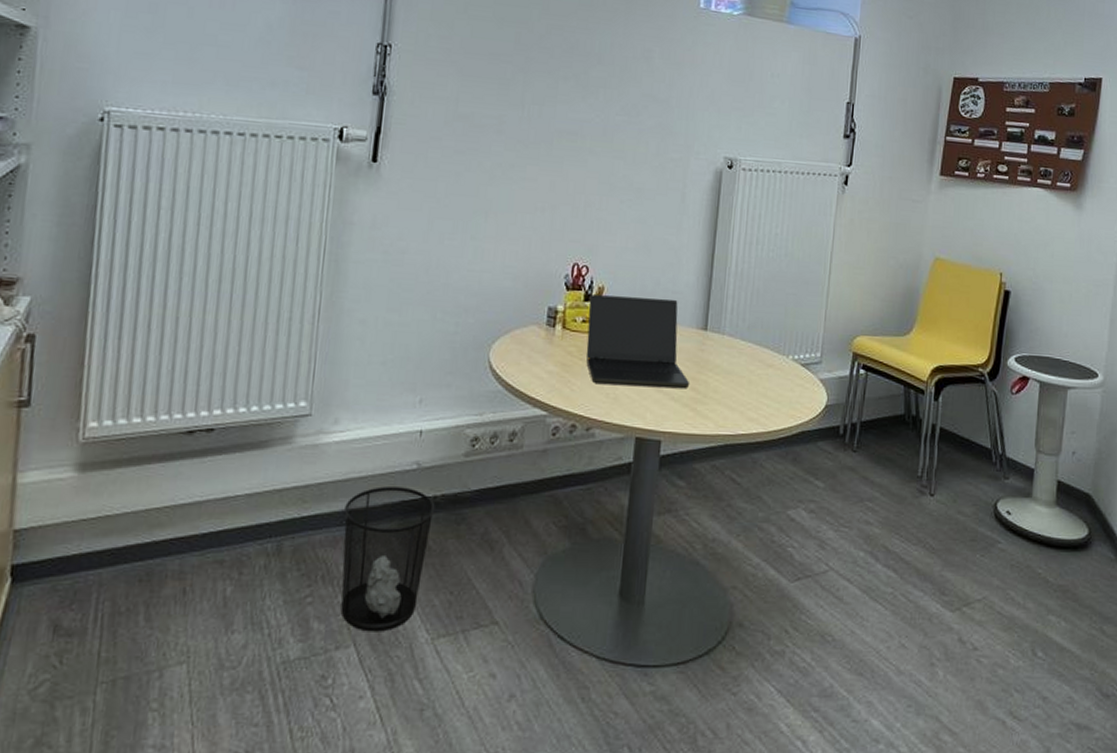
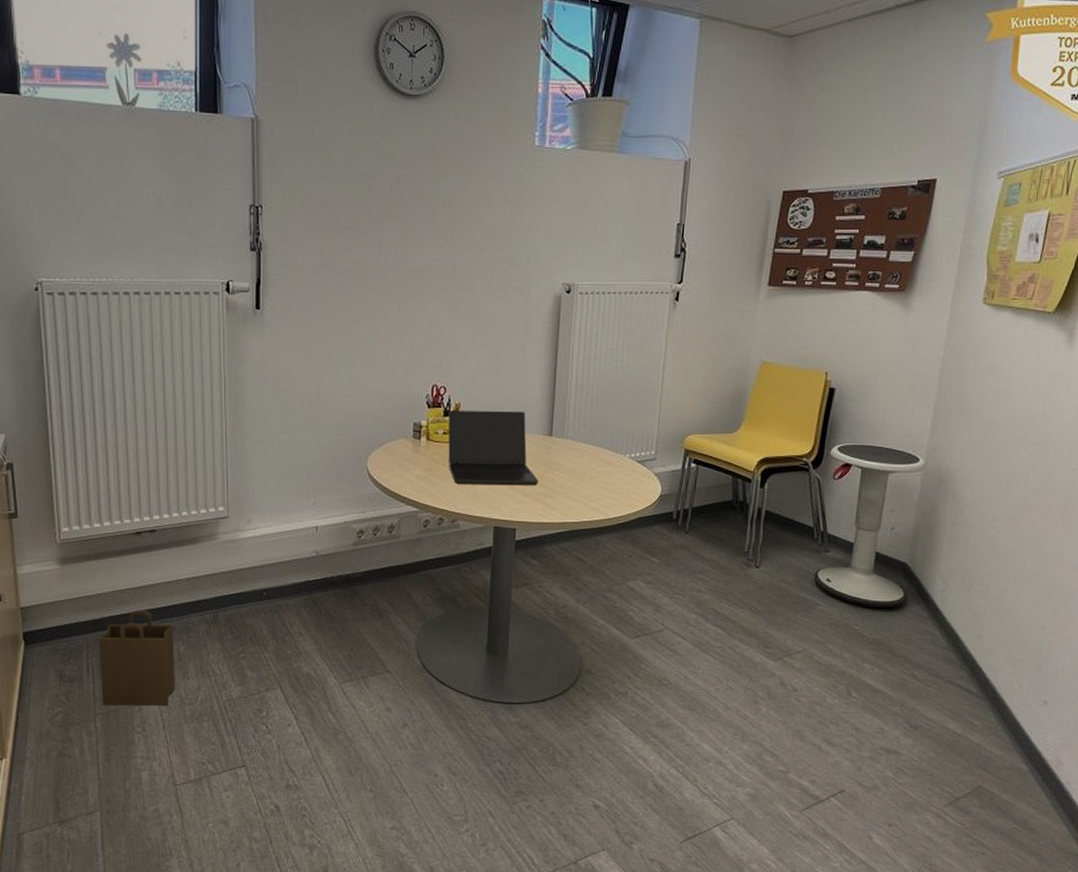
shopping bag: none [109,535,222,670] -> present [99,610,175,705]
waste bin: present [340,486,435,632] -> none [262,570,333,678]

